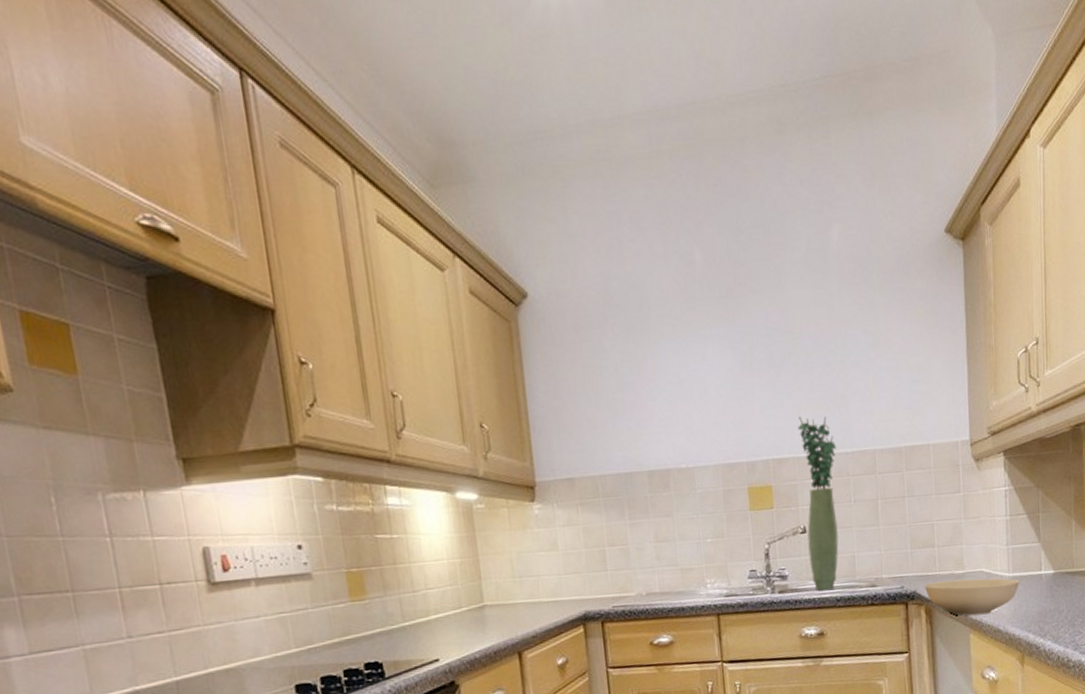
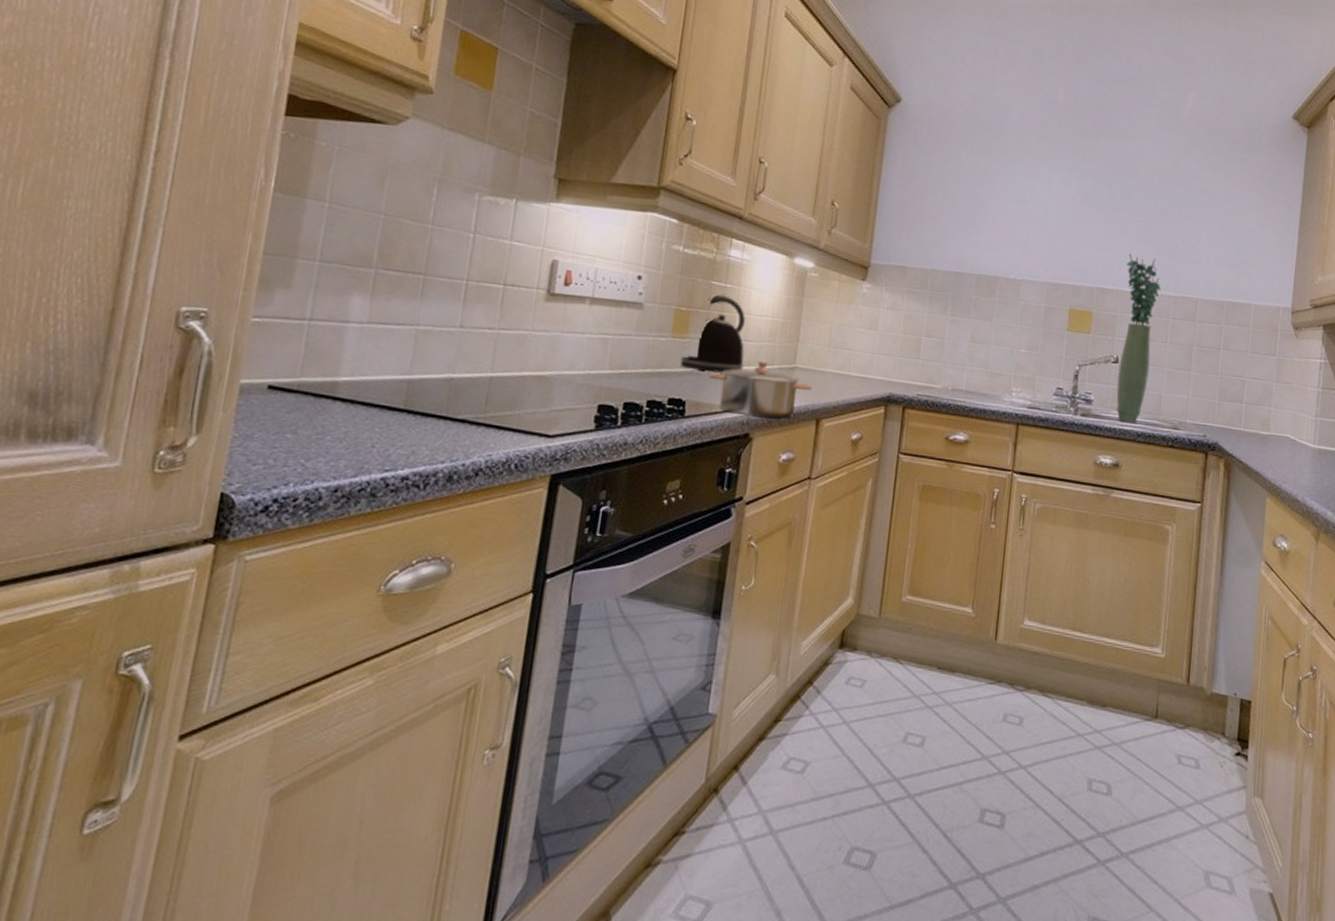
kettle: none [365,548,432,631] -> present [679,295,745,373]
cooking pot: none [397,606,507,665] -> present [707,361,813,419]
bowl: present [924,578,1021,616] -> none [1226,437,1325,481]

